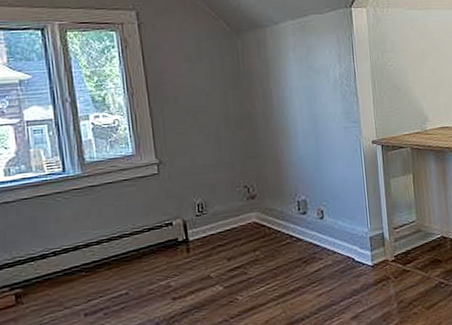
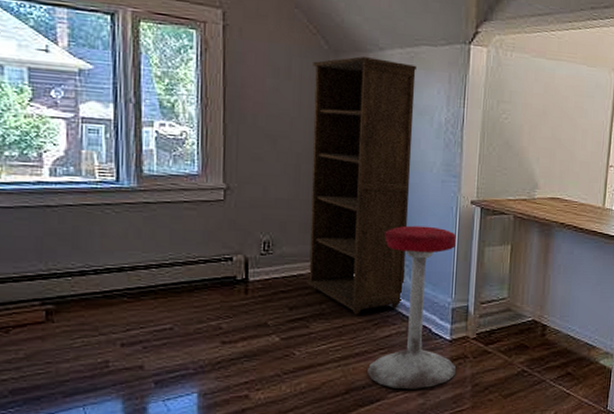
bookcase: none [219,31,327,257] -> present [307,56,416,315]
stool: none [301,168,382,316] -> present [366,225,457,390]

